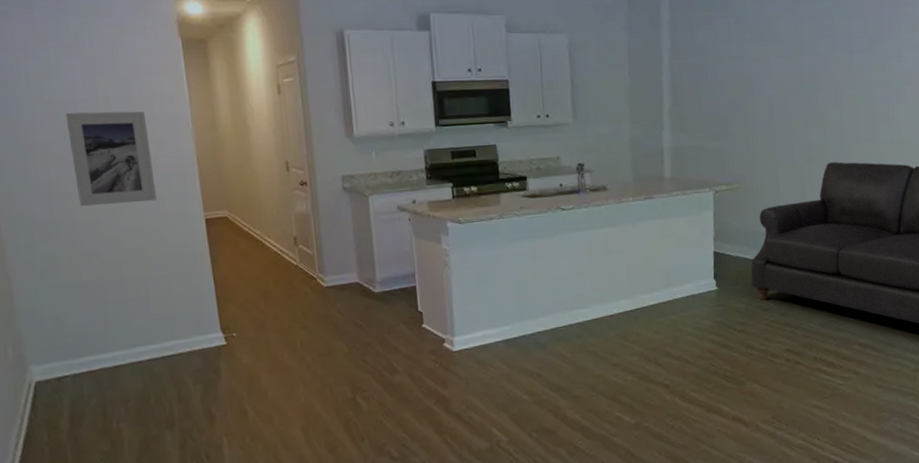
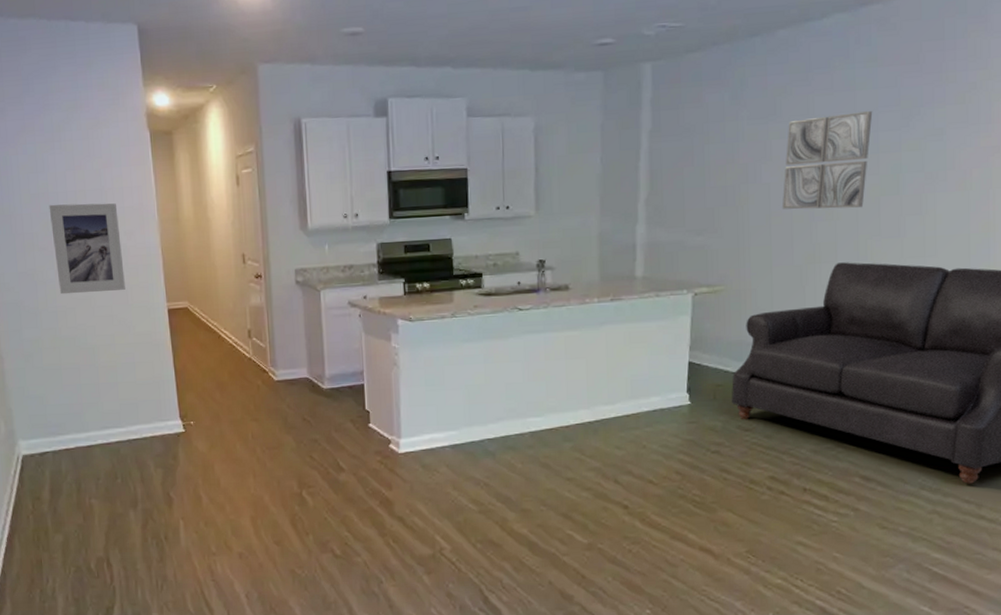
wall art: none [782,36,848,118] -> present [782,111,873,210]

